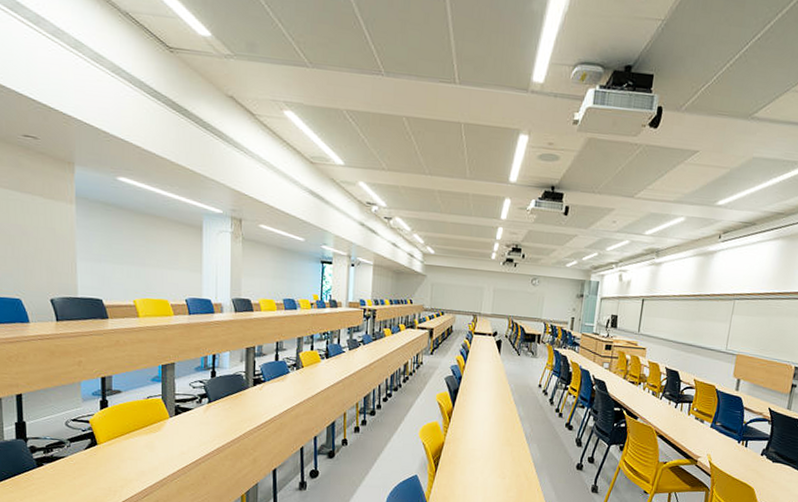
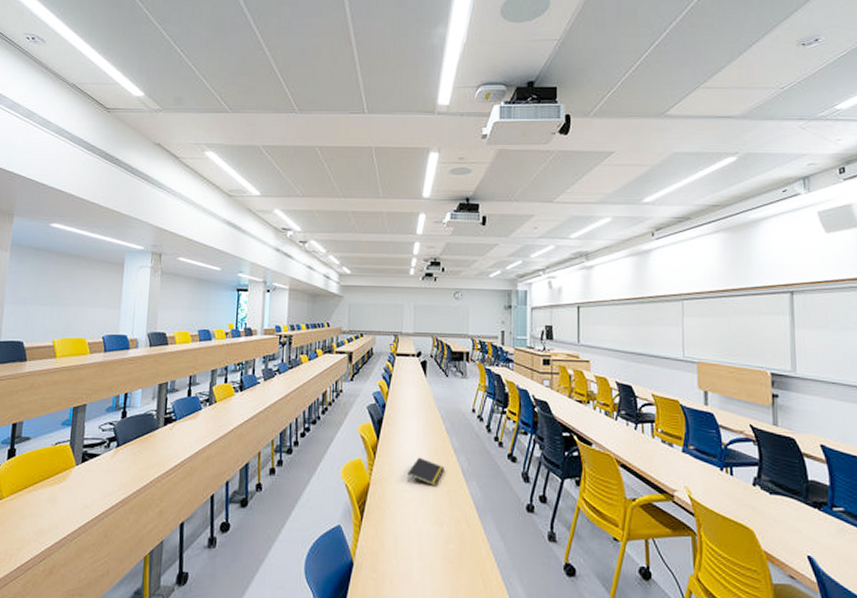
notepad: none [477,422,510,447] -> present [407,457,444,487]

